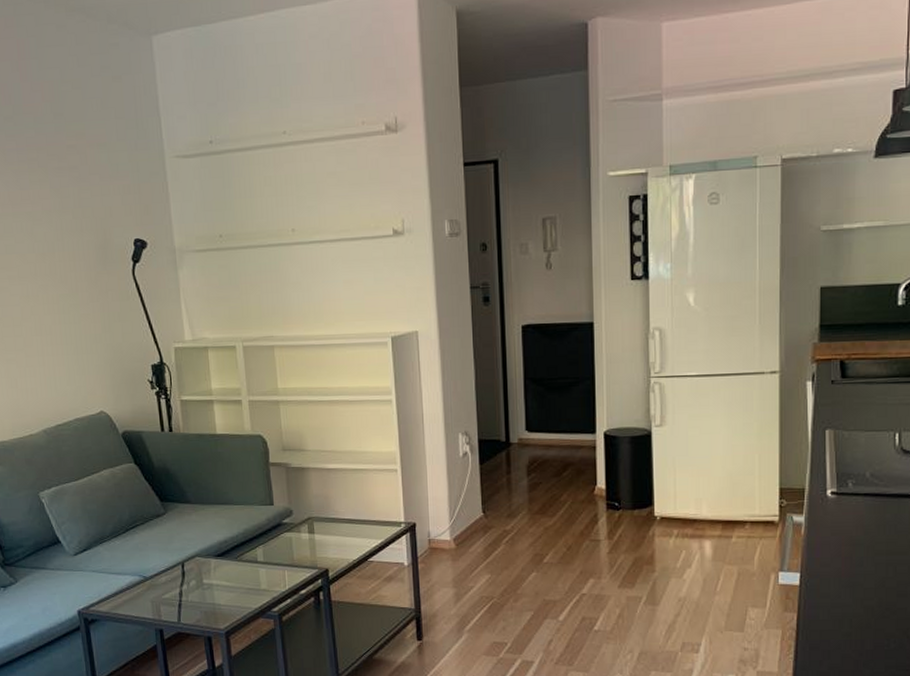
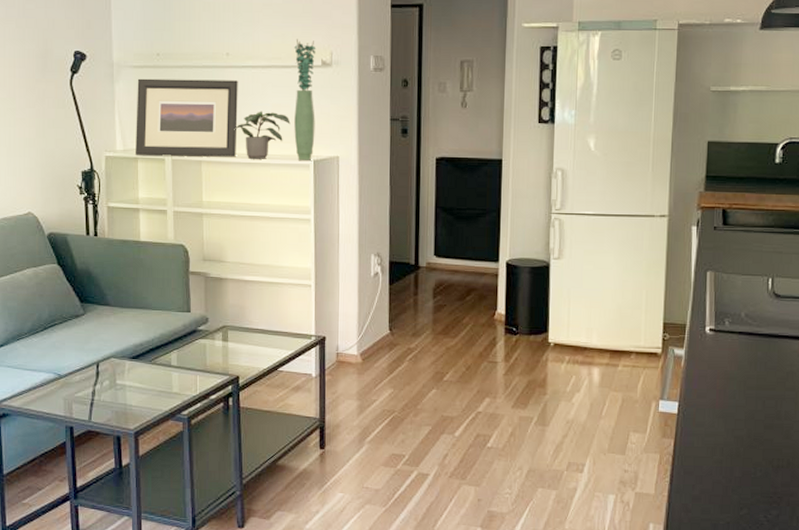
picture frame: none [201,257,310,344] -> present [136,78,238,157]
potted plant: none [305,288,364,340] -> present [234,111,291,159]
vase: none [363,208,391,338] -> present [294,39,316,160]

